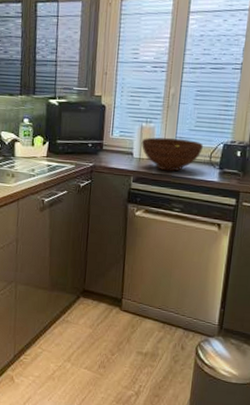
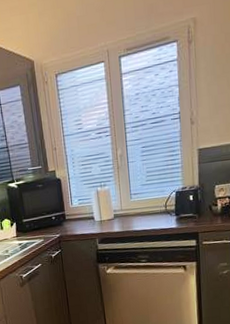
fruit bowl: present [142,137,203,172] -> none [100,194,157,228]

